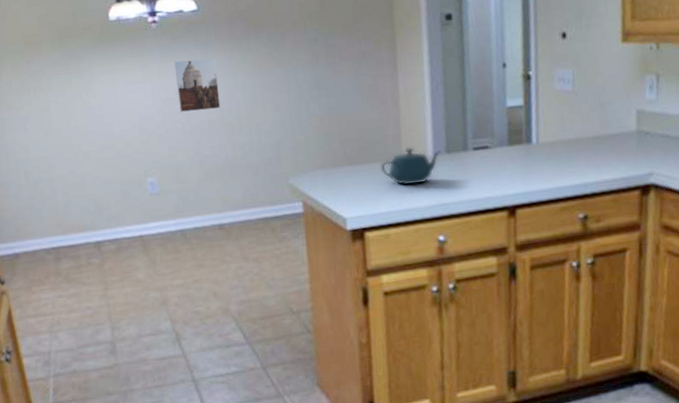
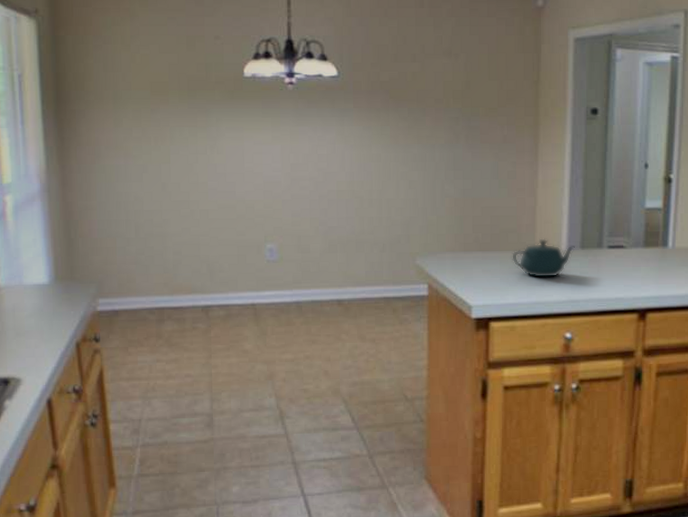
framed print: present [174,57,221,113] -> none [308,125,352,180]

